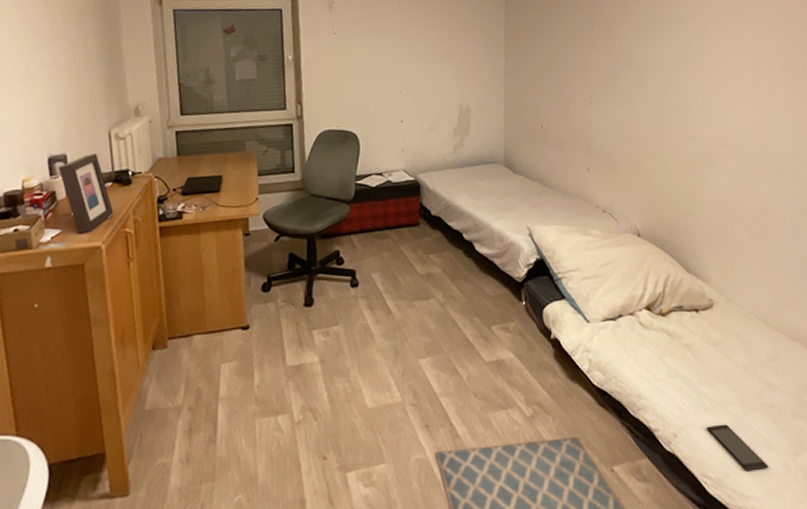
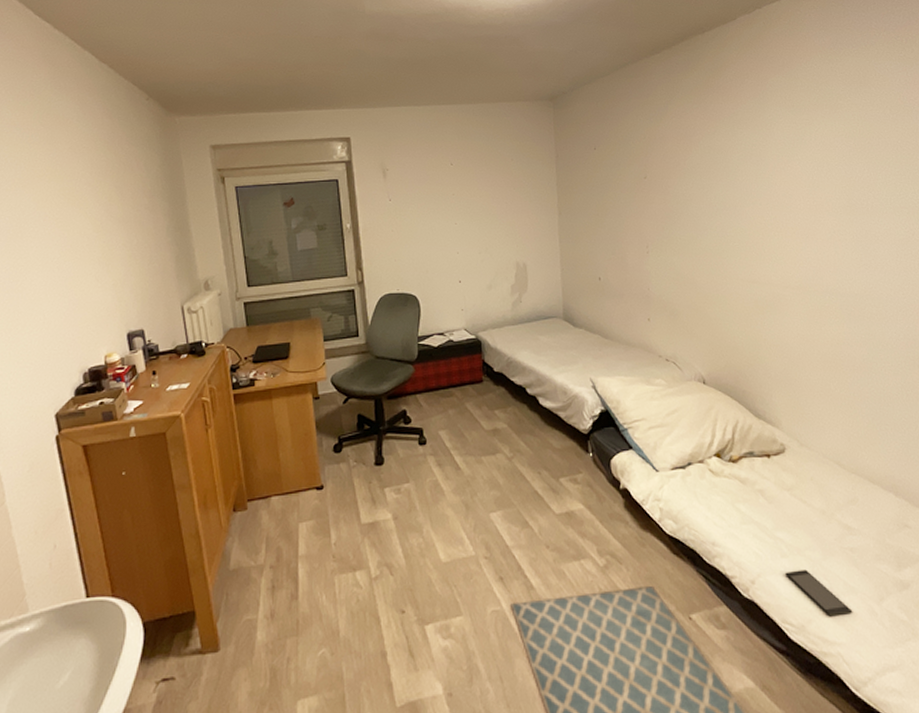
picture frame: present [58,153,114,234] -> none [136,327,191,404]

